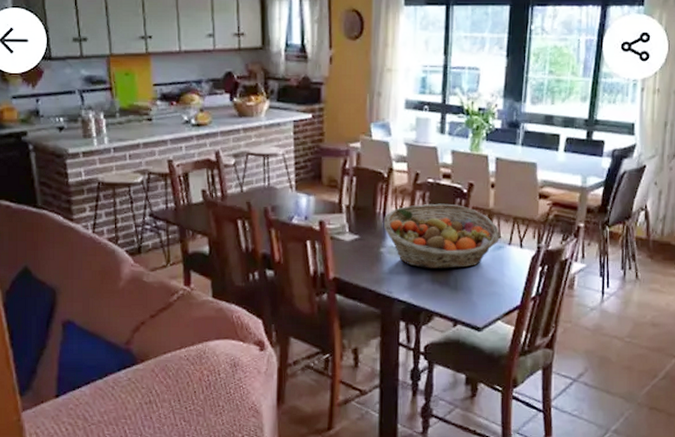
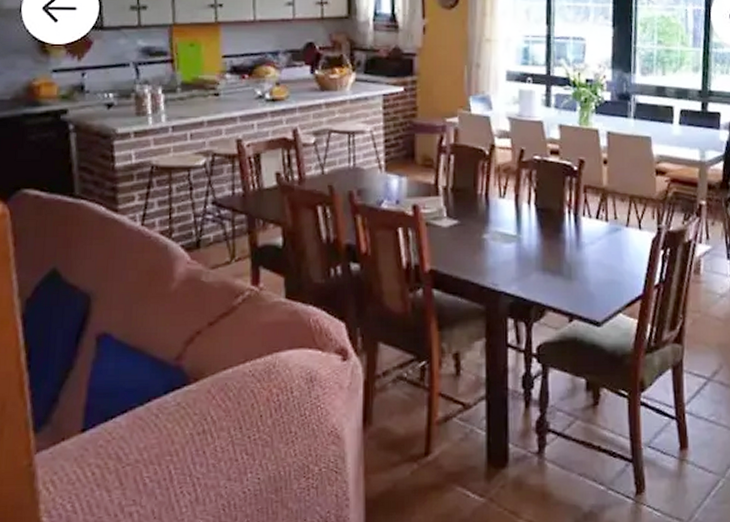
fruit basket: present [384,203,500,269] -> none [487,182,616,257]

